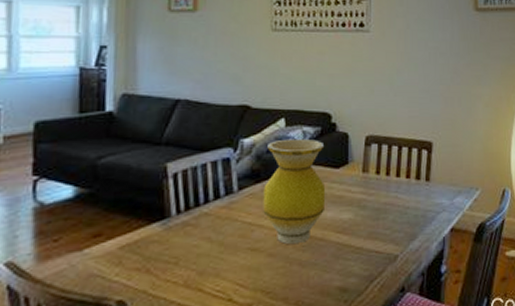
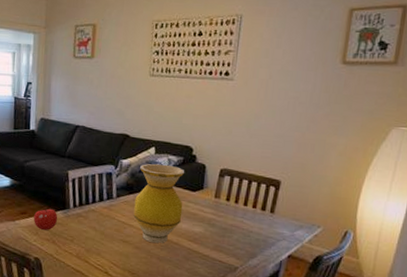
fruit: none [114,220,153,257] -> present [34,207,58,231]

